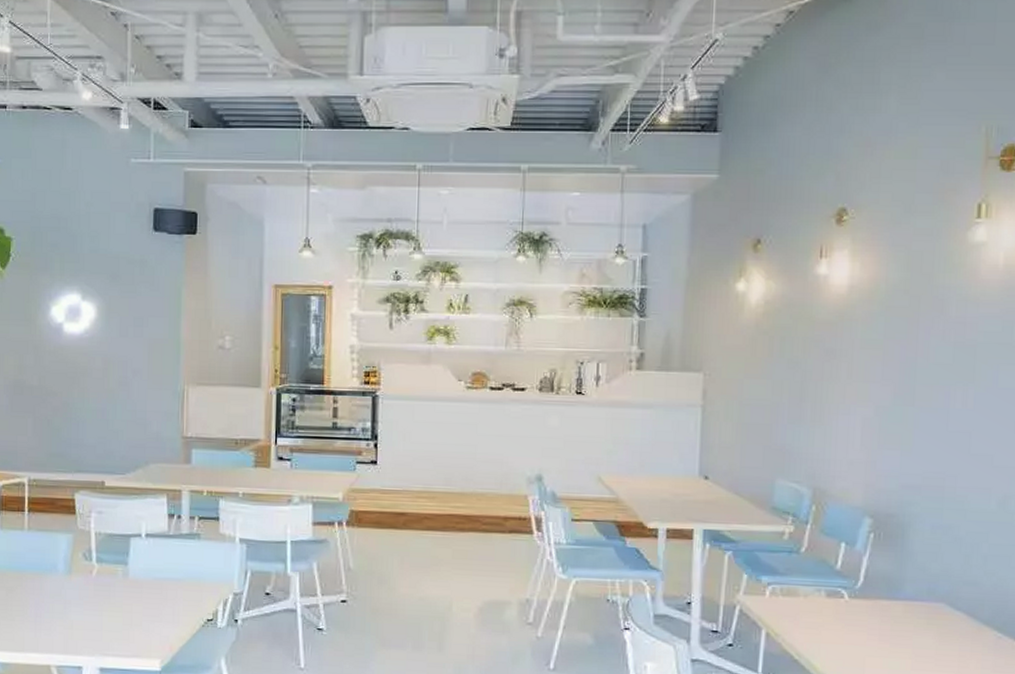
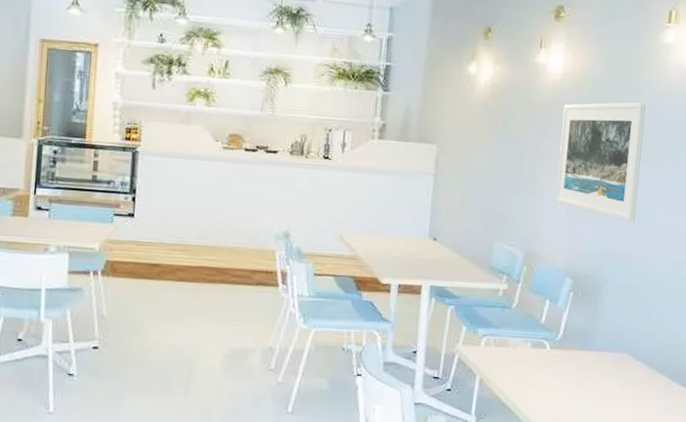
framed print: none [847,312,954,451] -> present [555,102,646,222]

